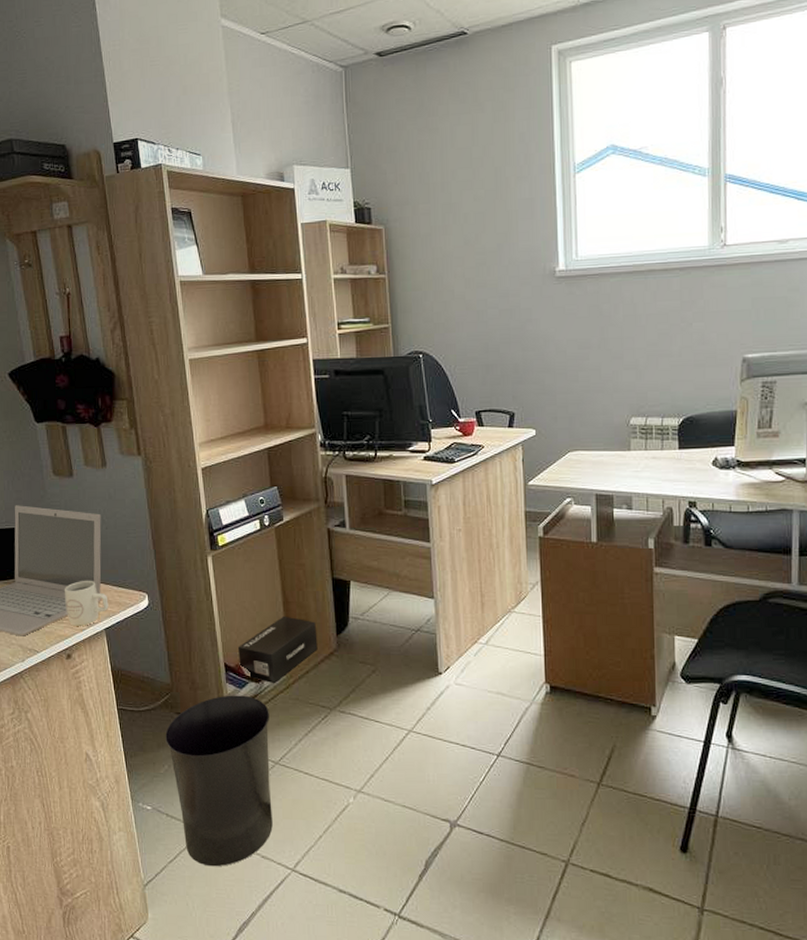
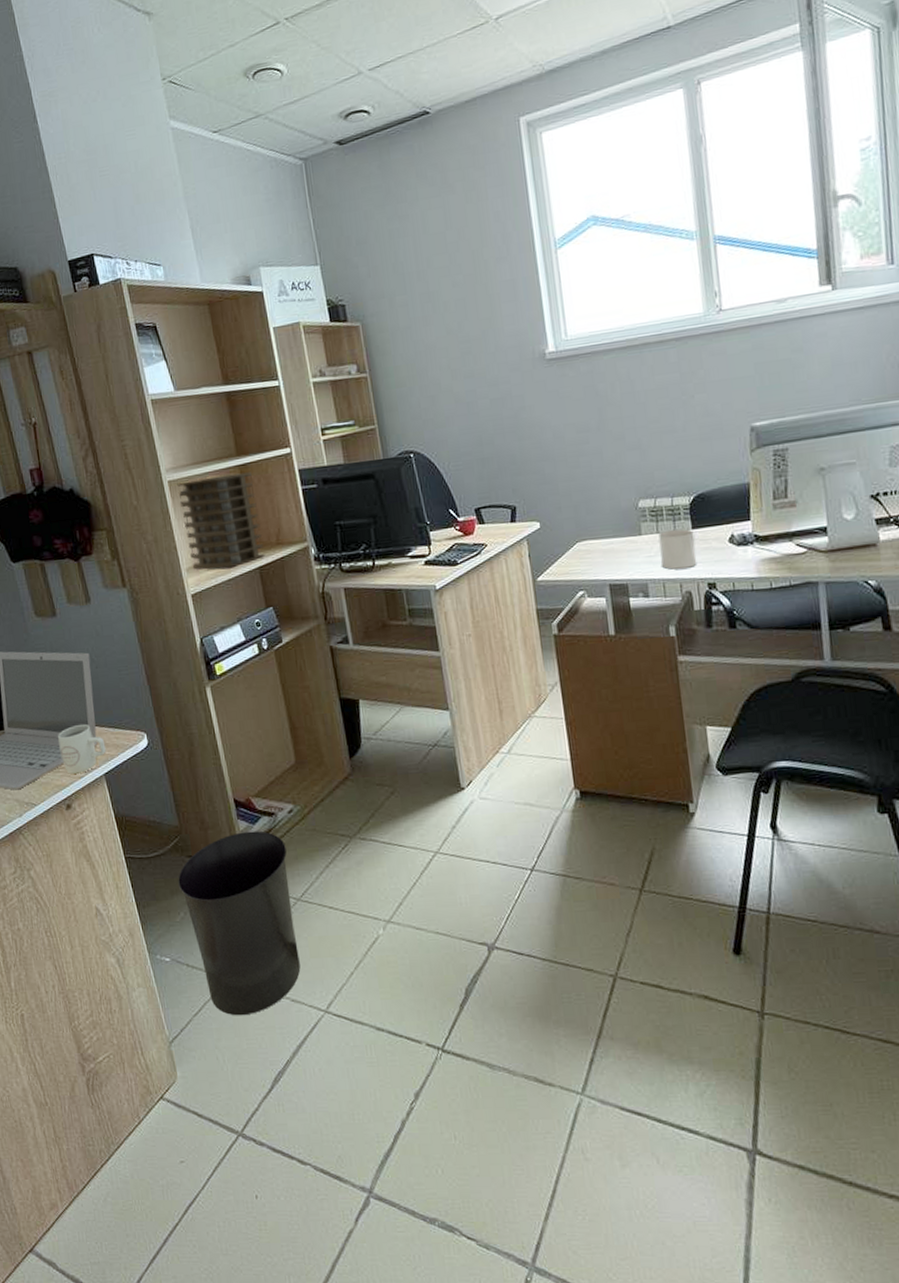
file organizer: none [197,357,274,446] -> present [177,472,265,569]
box: present [238,616,318,684] -> none [247,743,331,816]
mug: none [646,448,681,486] -> present [658,529,697,570]

